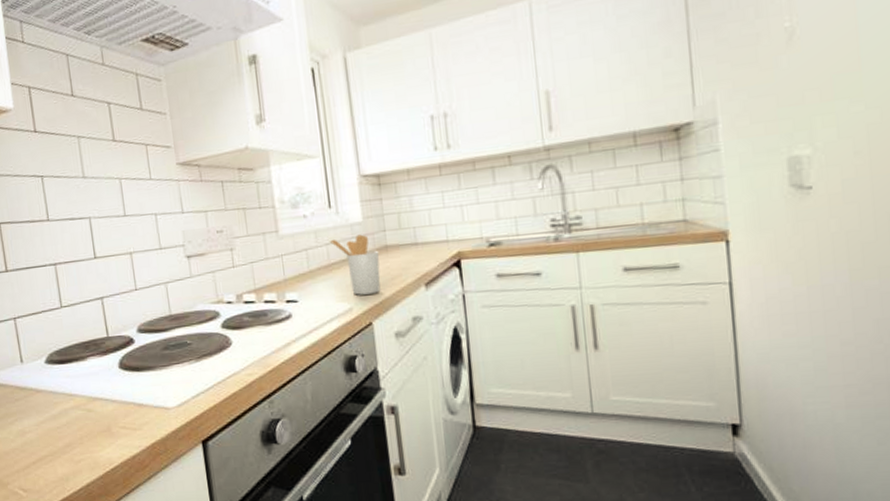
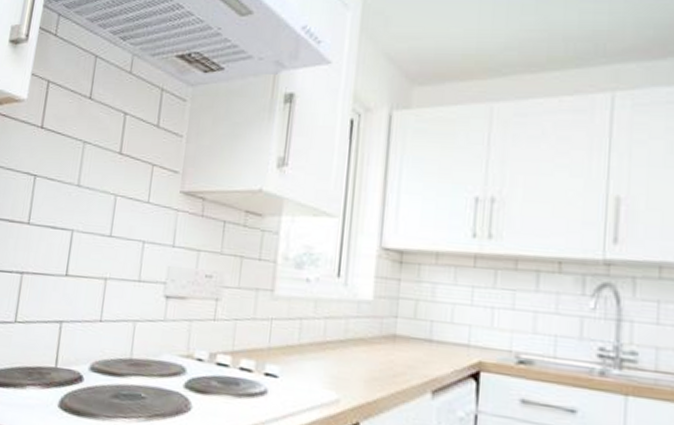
utensil holder: present [329,234,381,295] -> none [329,313,385,389]

